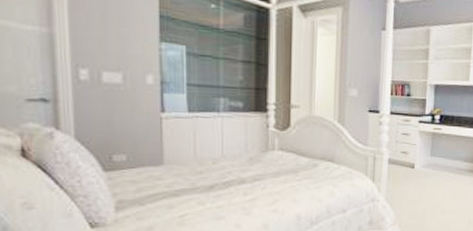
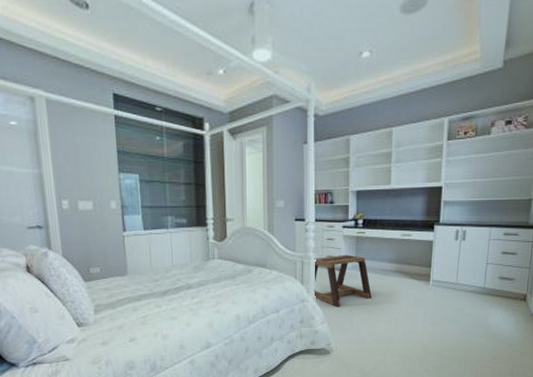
stool: none [385,151,446,207] -> present [313,254,372,307]

